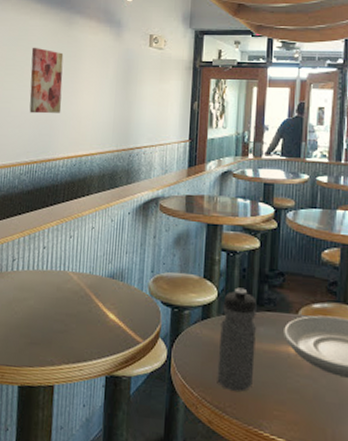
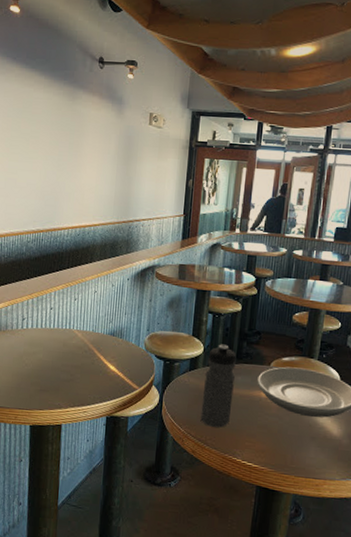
wall art: present [29,47,64,114] -> none [35,119,68,186]

